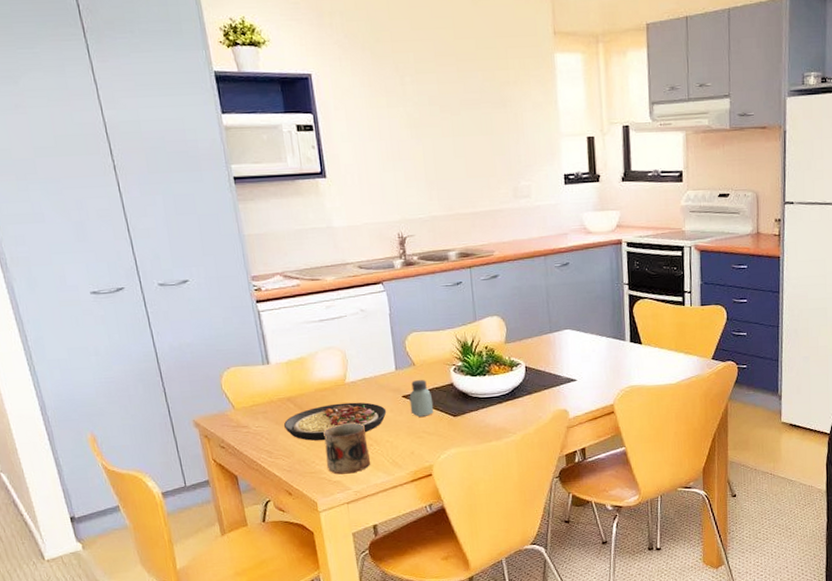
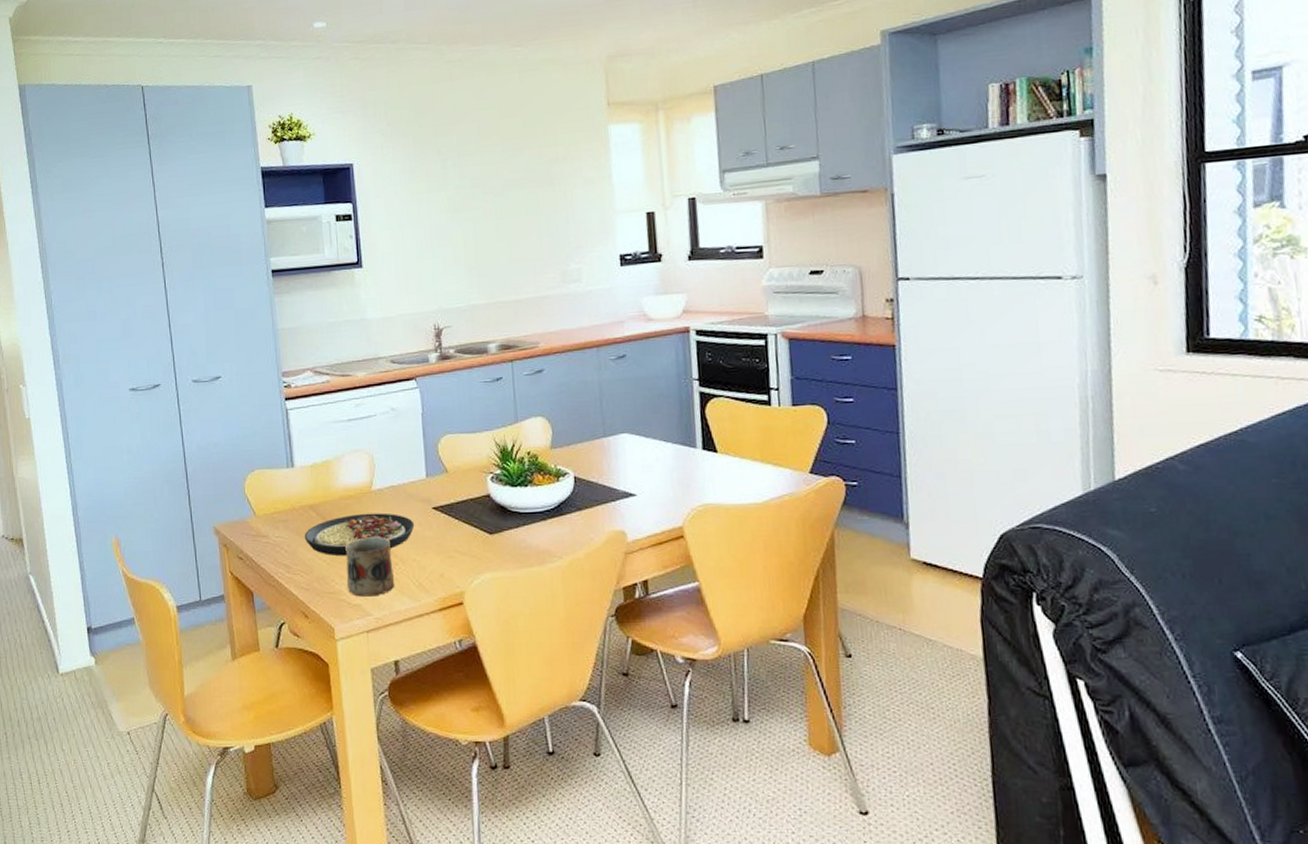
saltshaker: present [409,379,434,417] -> none [440,488,468,533]

